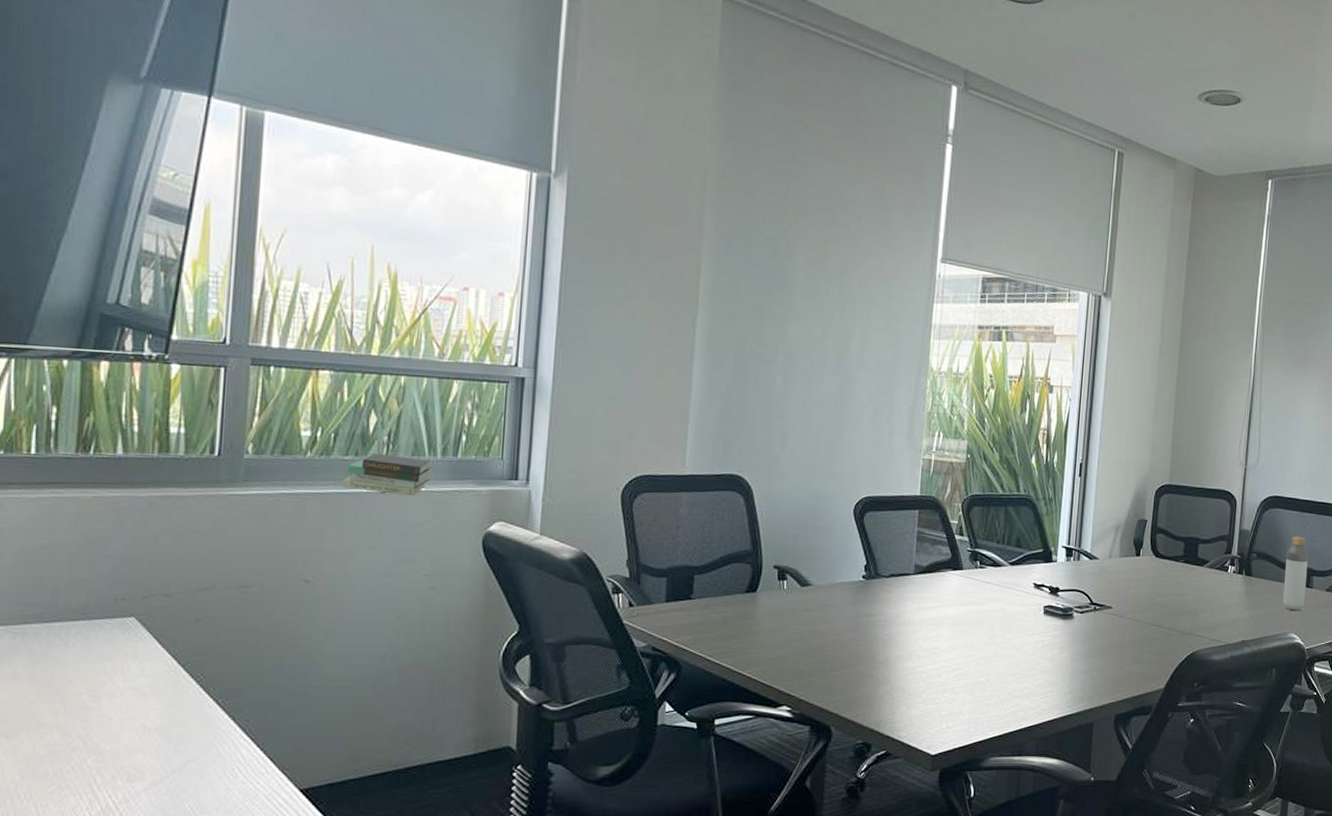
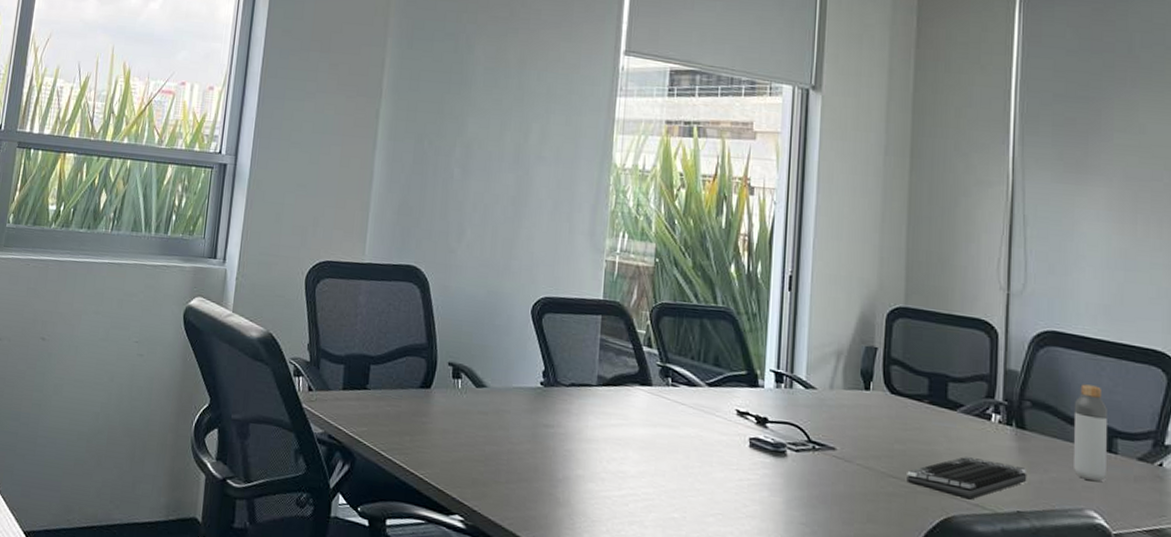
books: present [342,452,435,497] -> none [76,227,150,269]
computer keyboard: none [1164,603,1251,636] -> present [907,457,1027,500]

